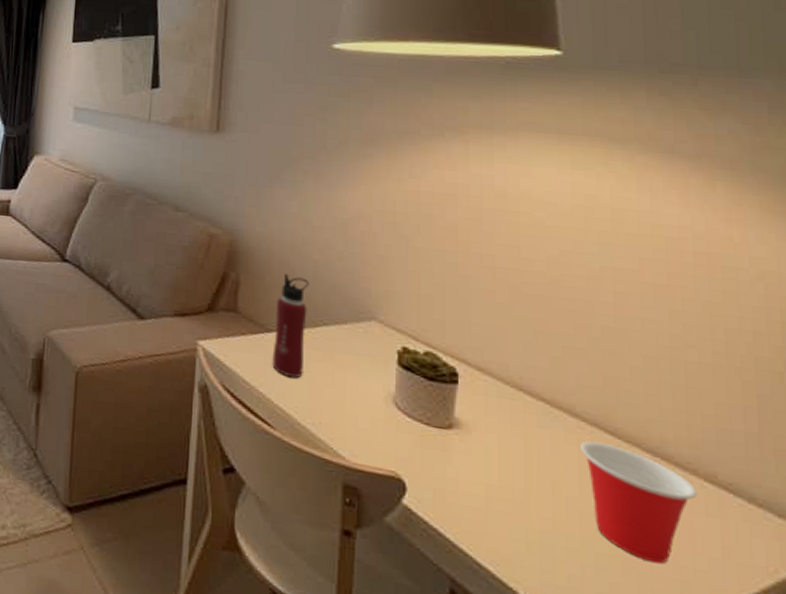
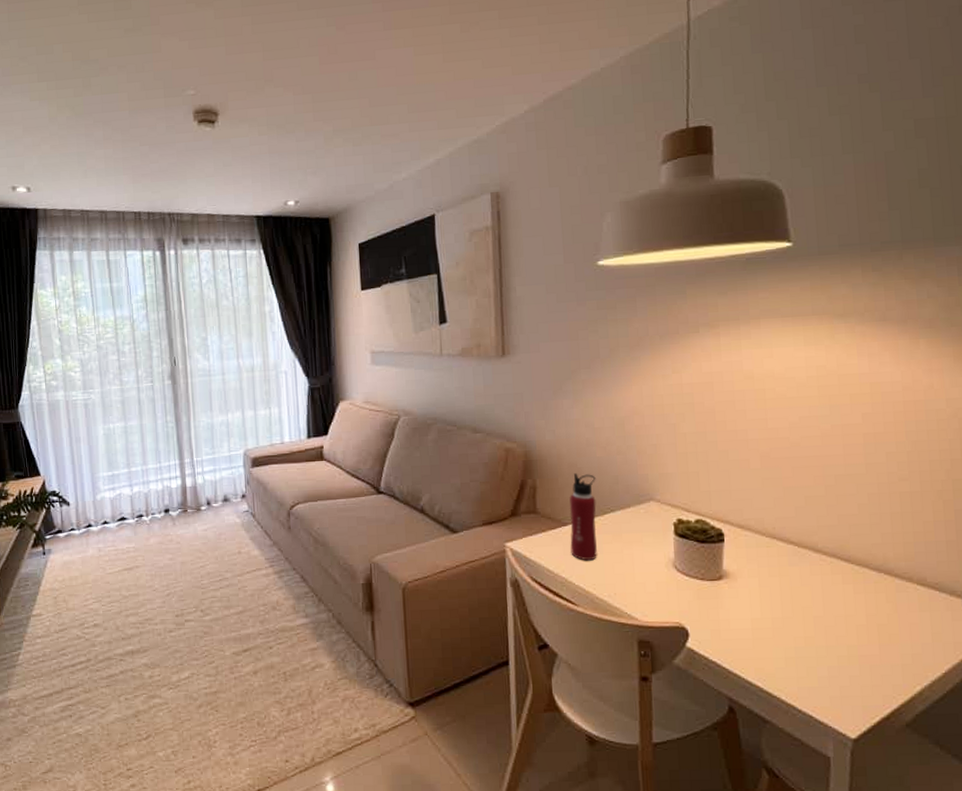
cup: present [579,441,697,565] -> none [822,568,912,656]

